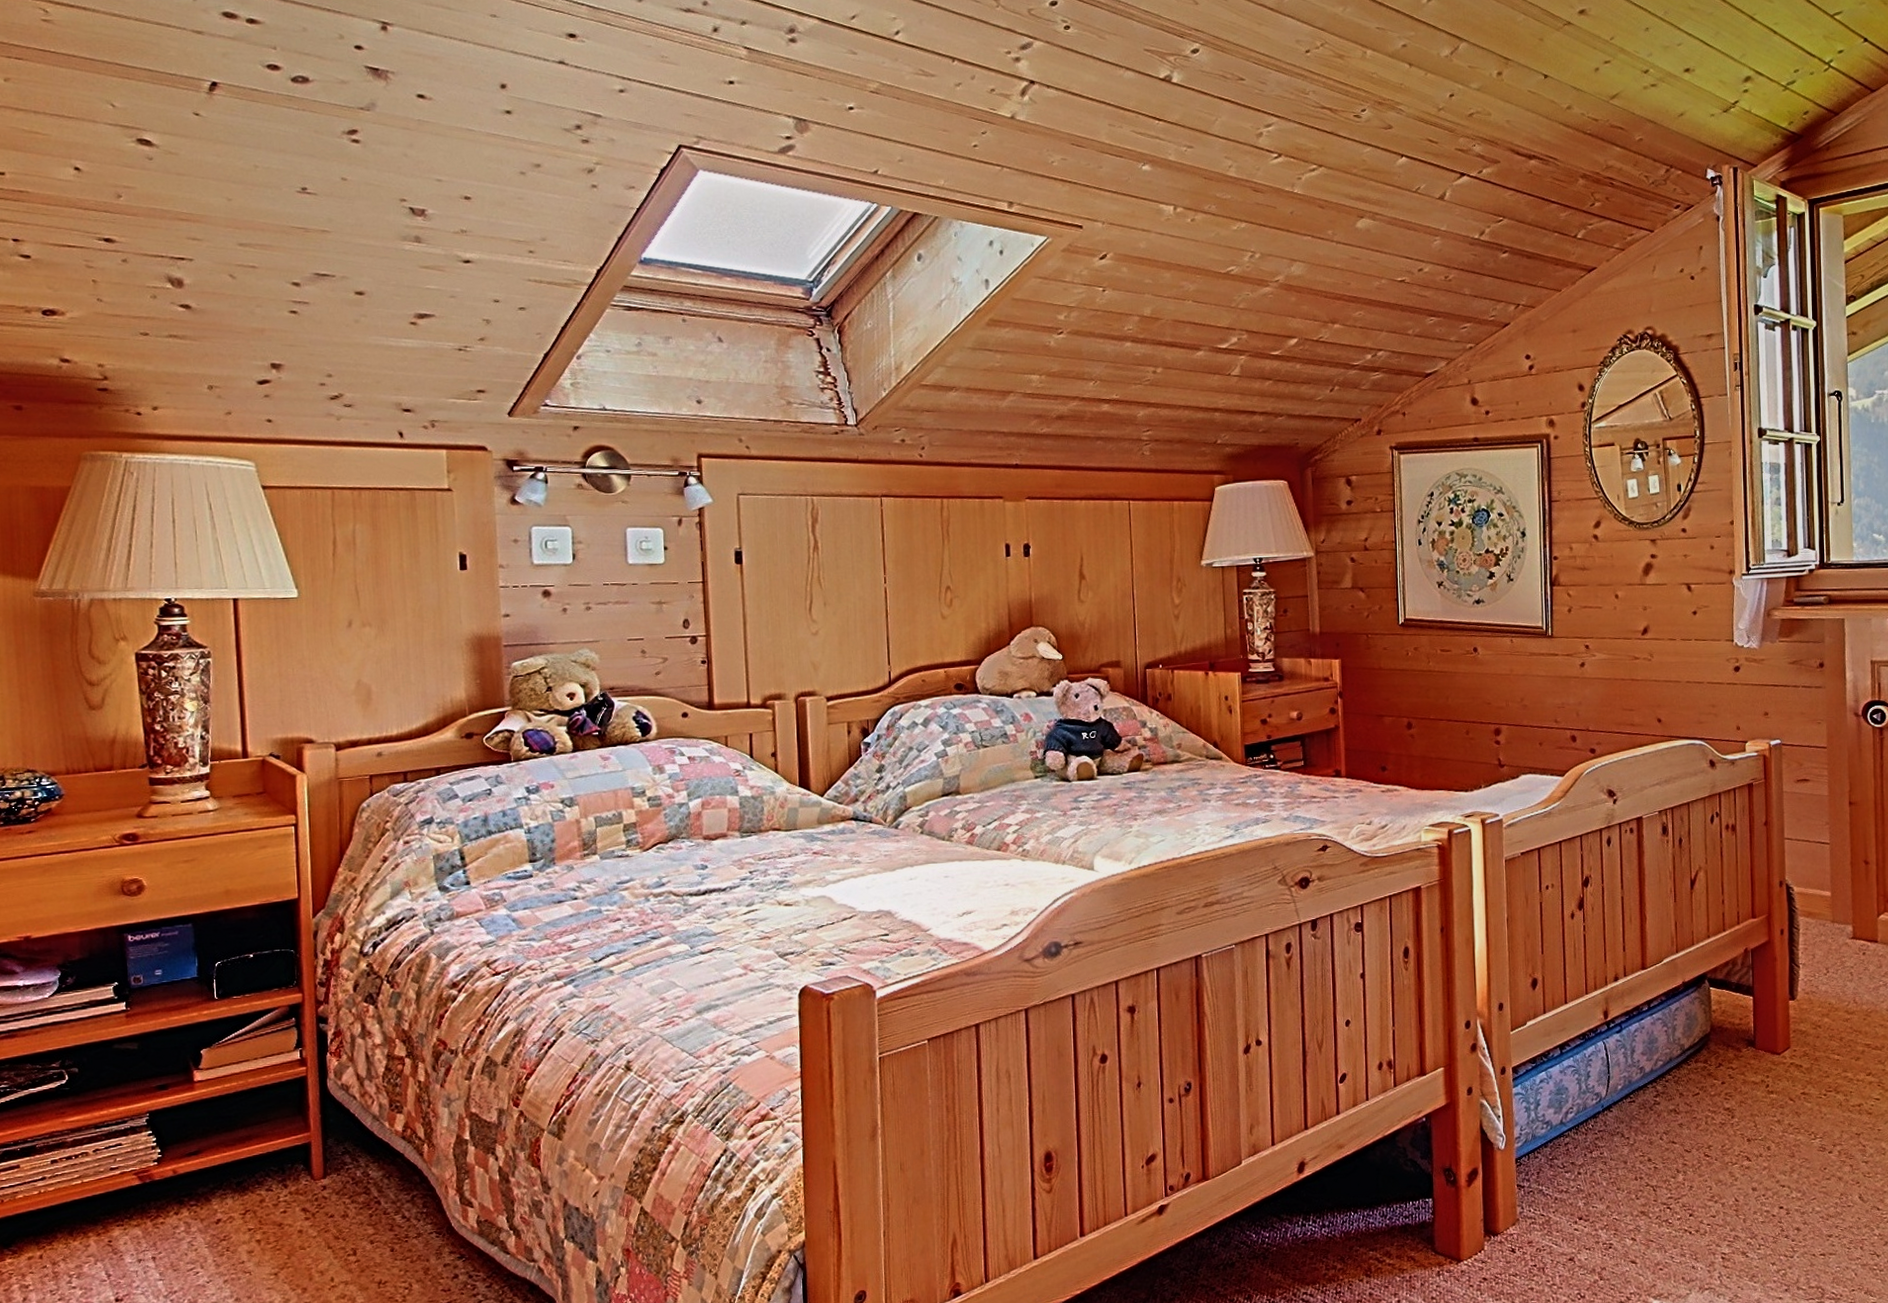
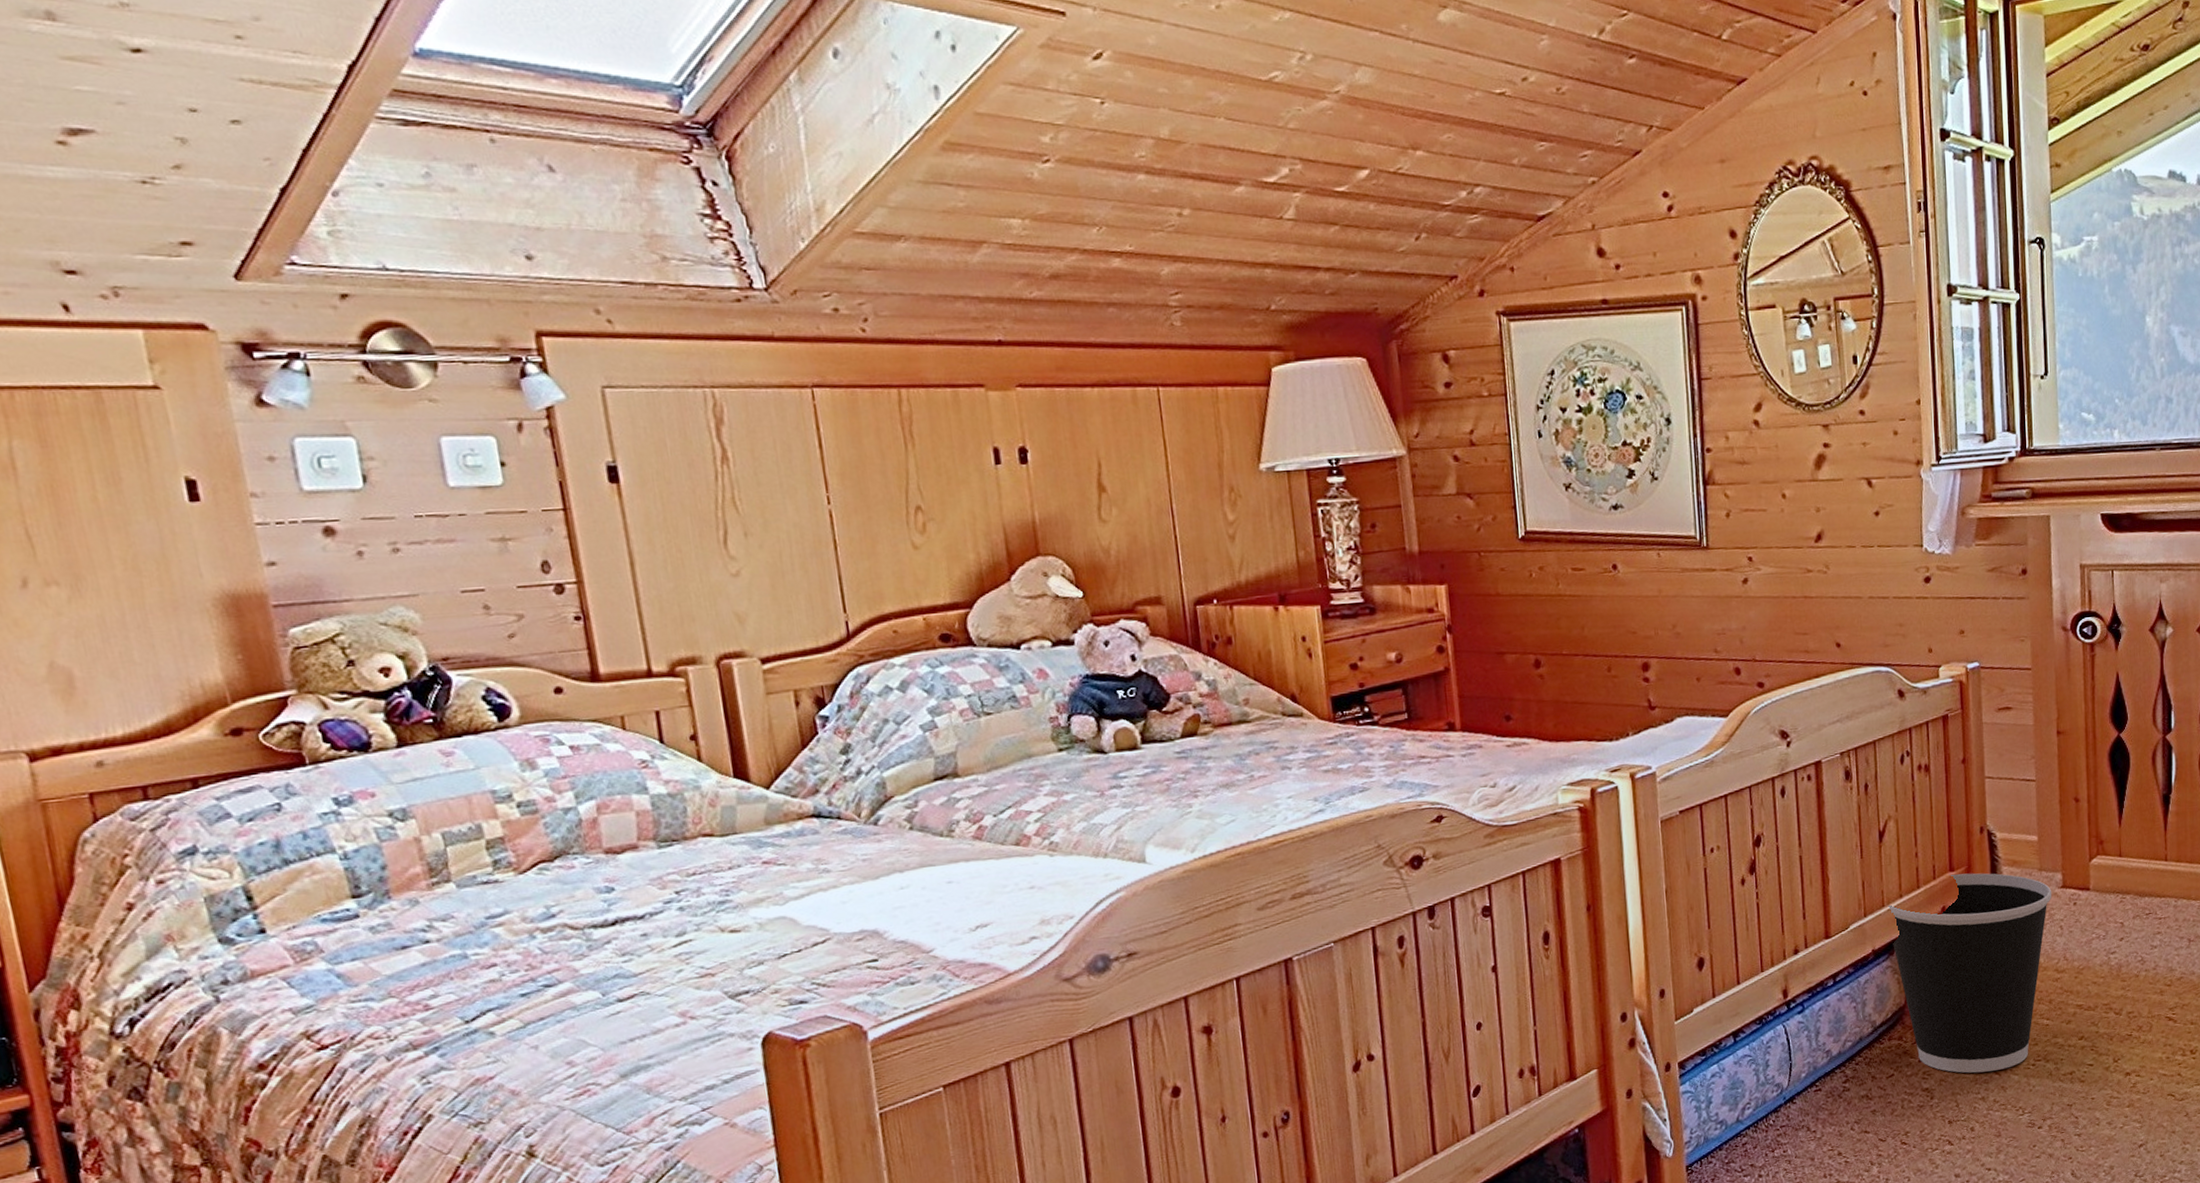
wastebasket: none [1698,920,1843,1098] -> present [1888,873,2051,1073]

